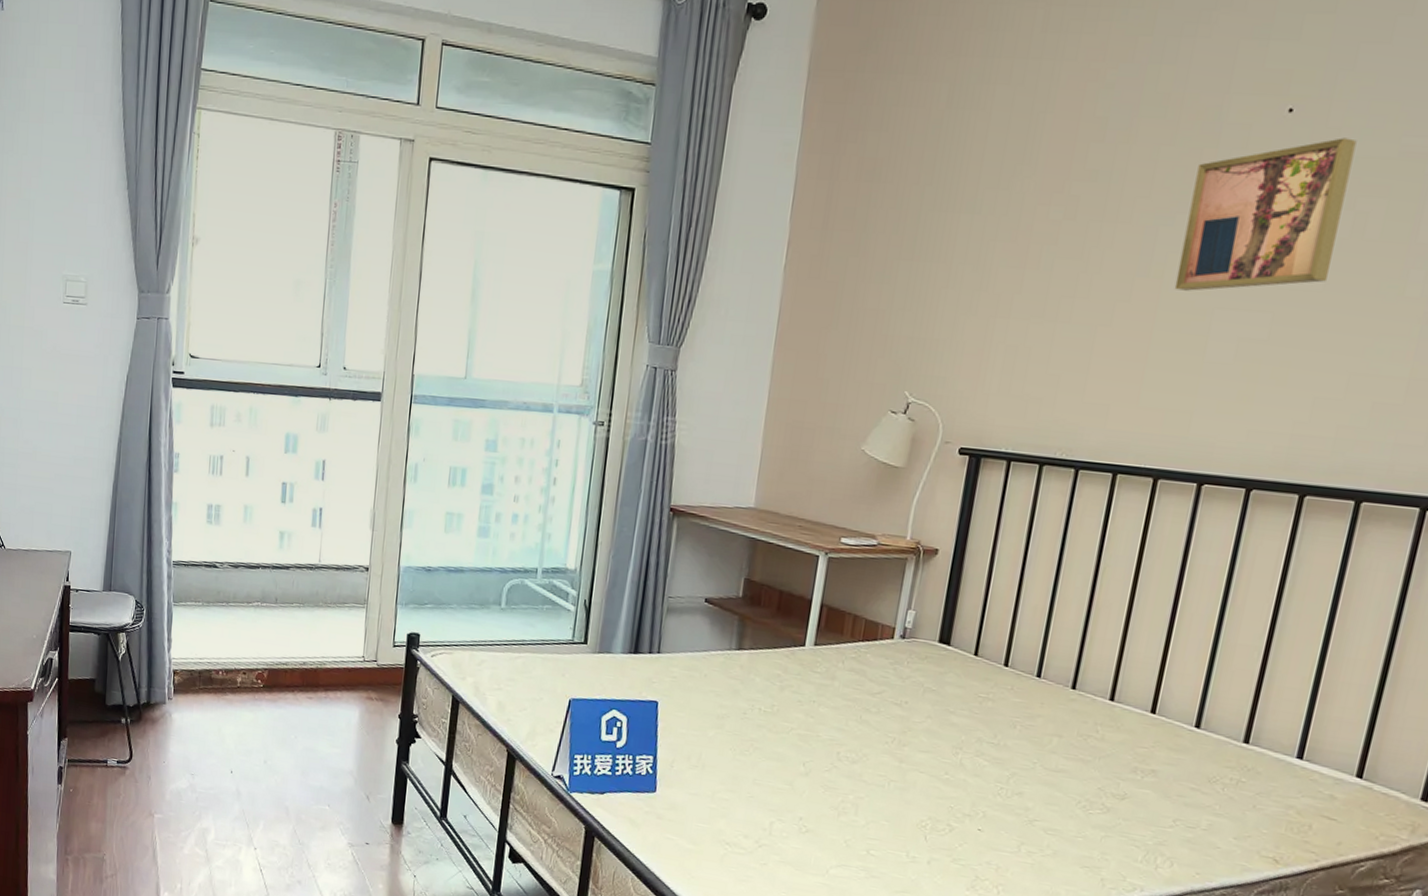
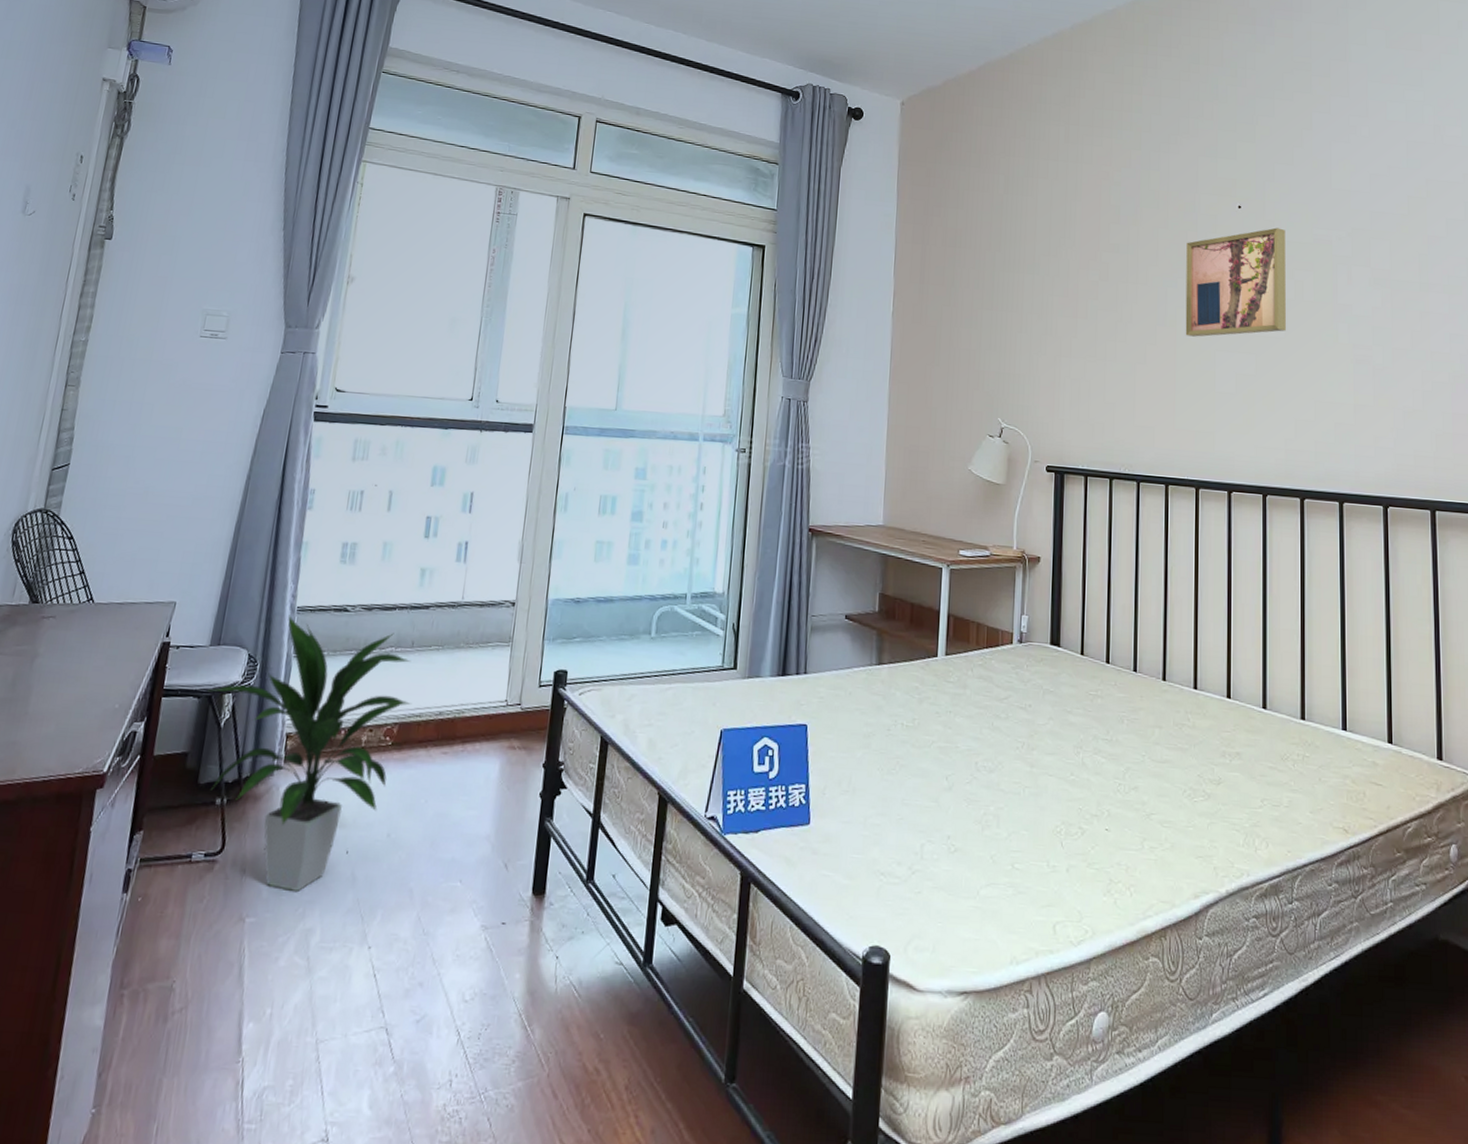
indoor plant: none [105,568,278,798] -> present [208,615,411,891]

